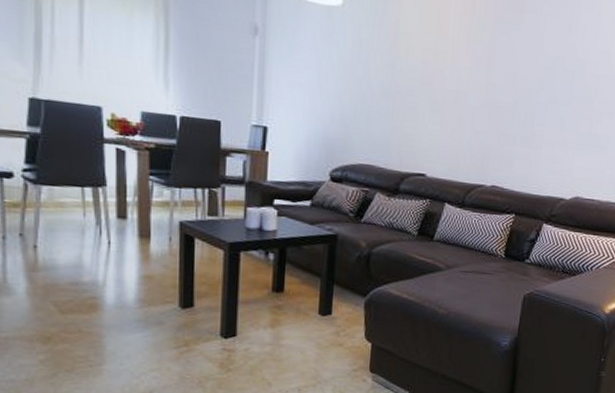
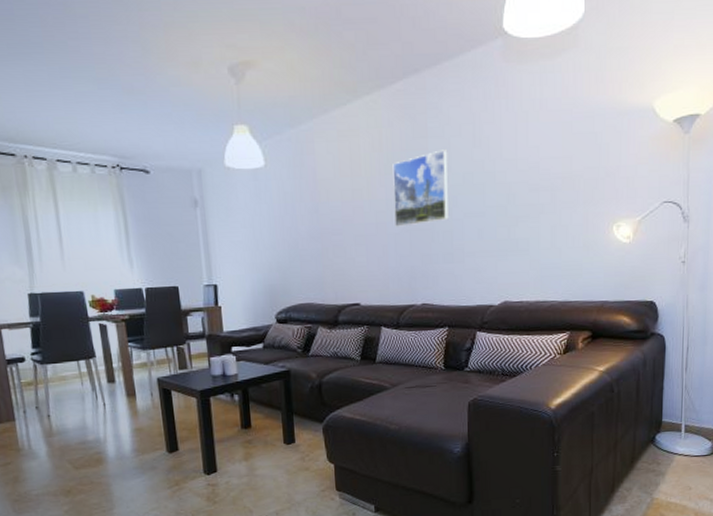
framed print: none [476,27,543,103] -> present [392,149,449,227]

